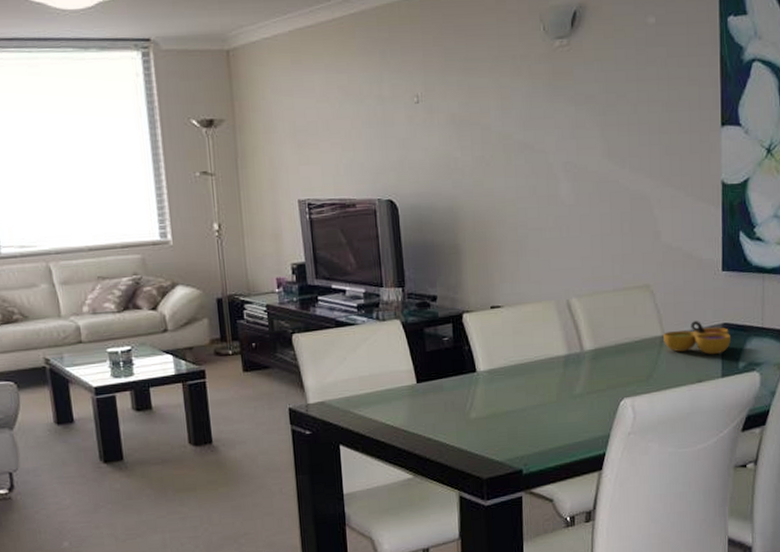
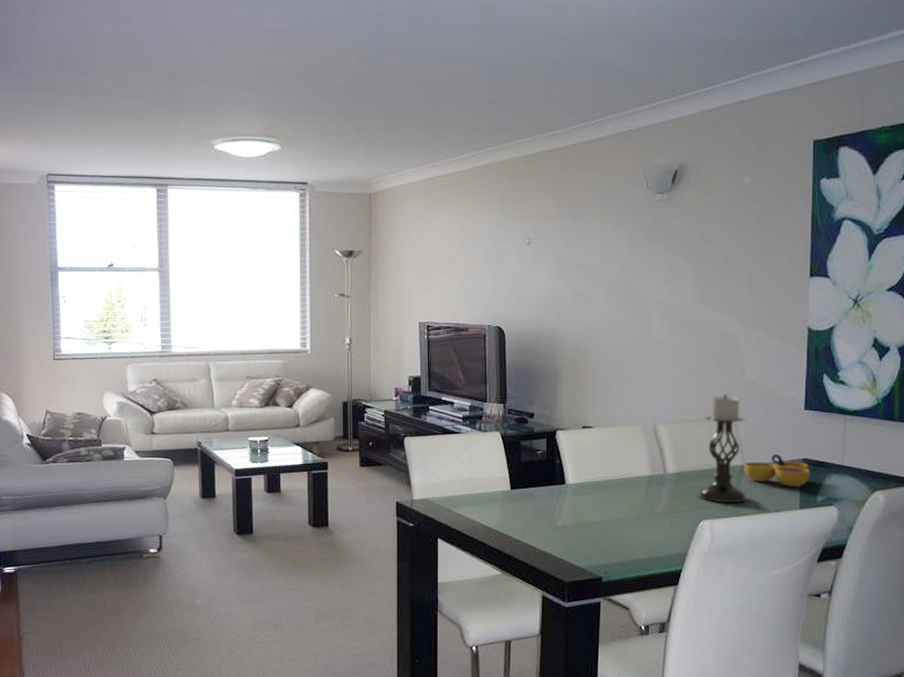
candle holder: none [618,259,668,378] -> present [699,393,747,503]

